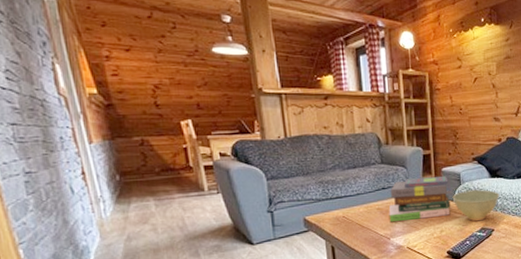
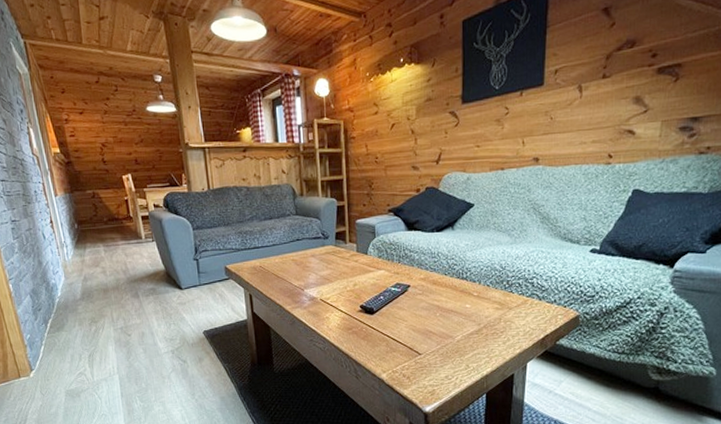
books: present [388,175,451,223] -> none [302,227,364,274]
bowl: present [452,190,500,222] -> none [366,243,417,276]

